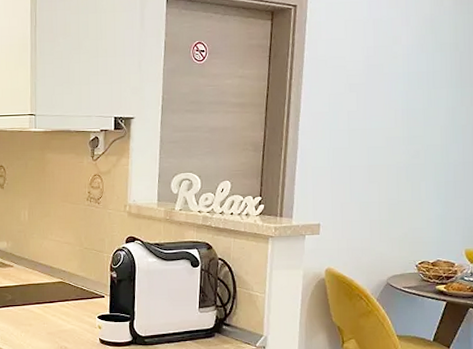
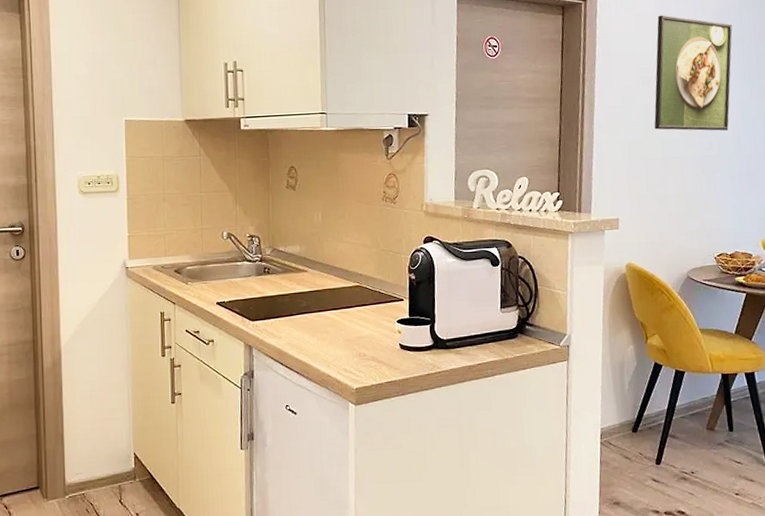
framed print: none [360,21,446,139] -> present [654,15,733,131]

